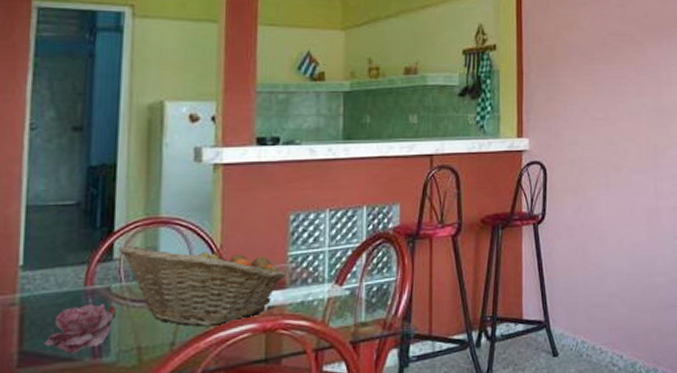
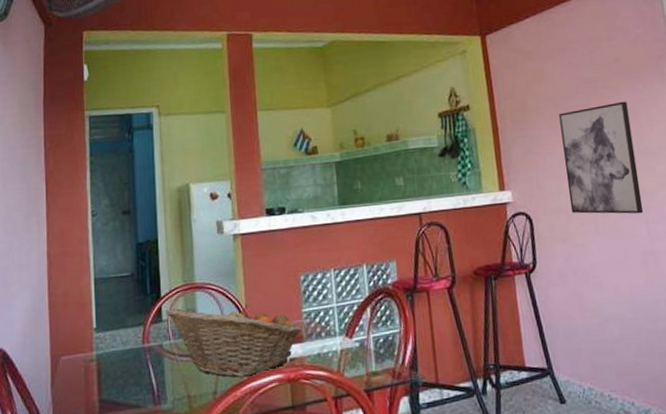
flower: present [44,304,117,354] -> none [117,359,169,402]
wall art: none [584,58,653,171] -> present [559,101,644,214]

